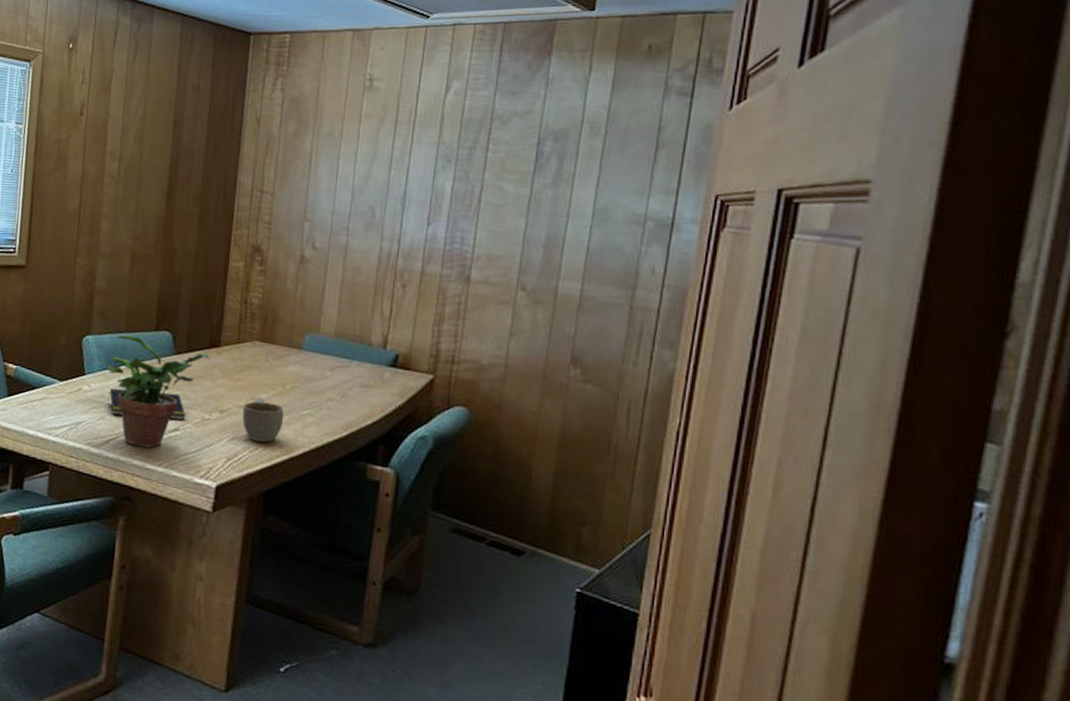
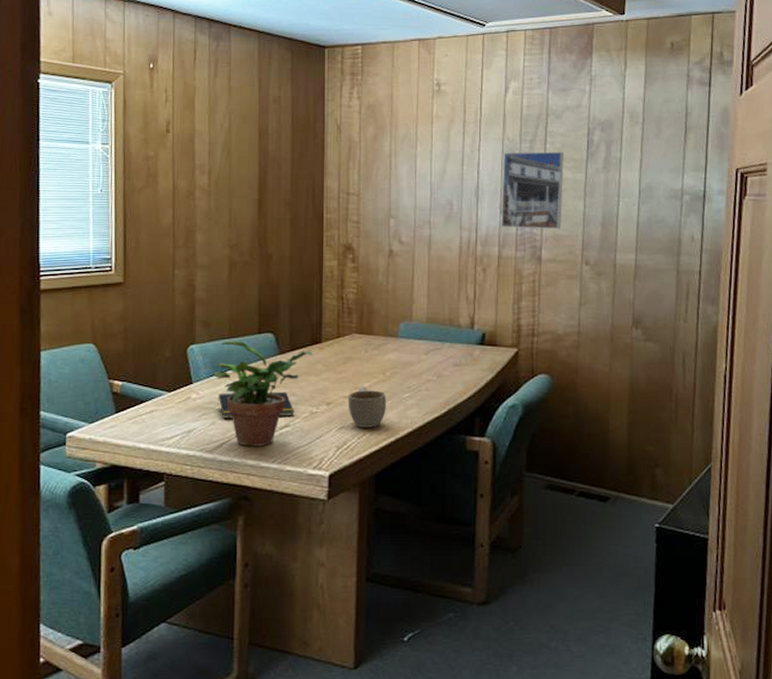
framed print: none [427,159,507,249] -> present [501,151,564,230]

